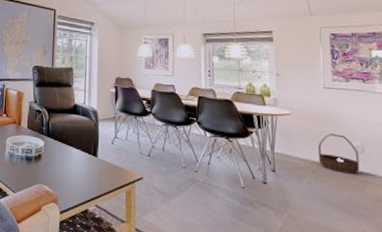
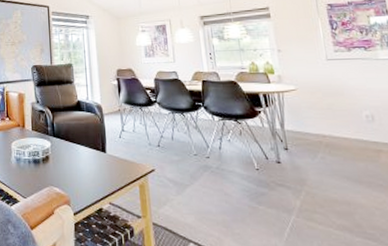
basket: present [317,134,360,174] -> none [327,105,372,144]

